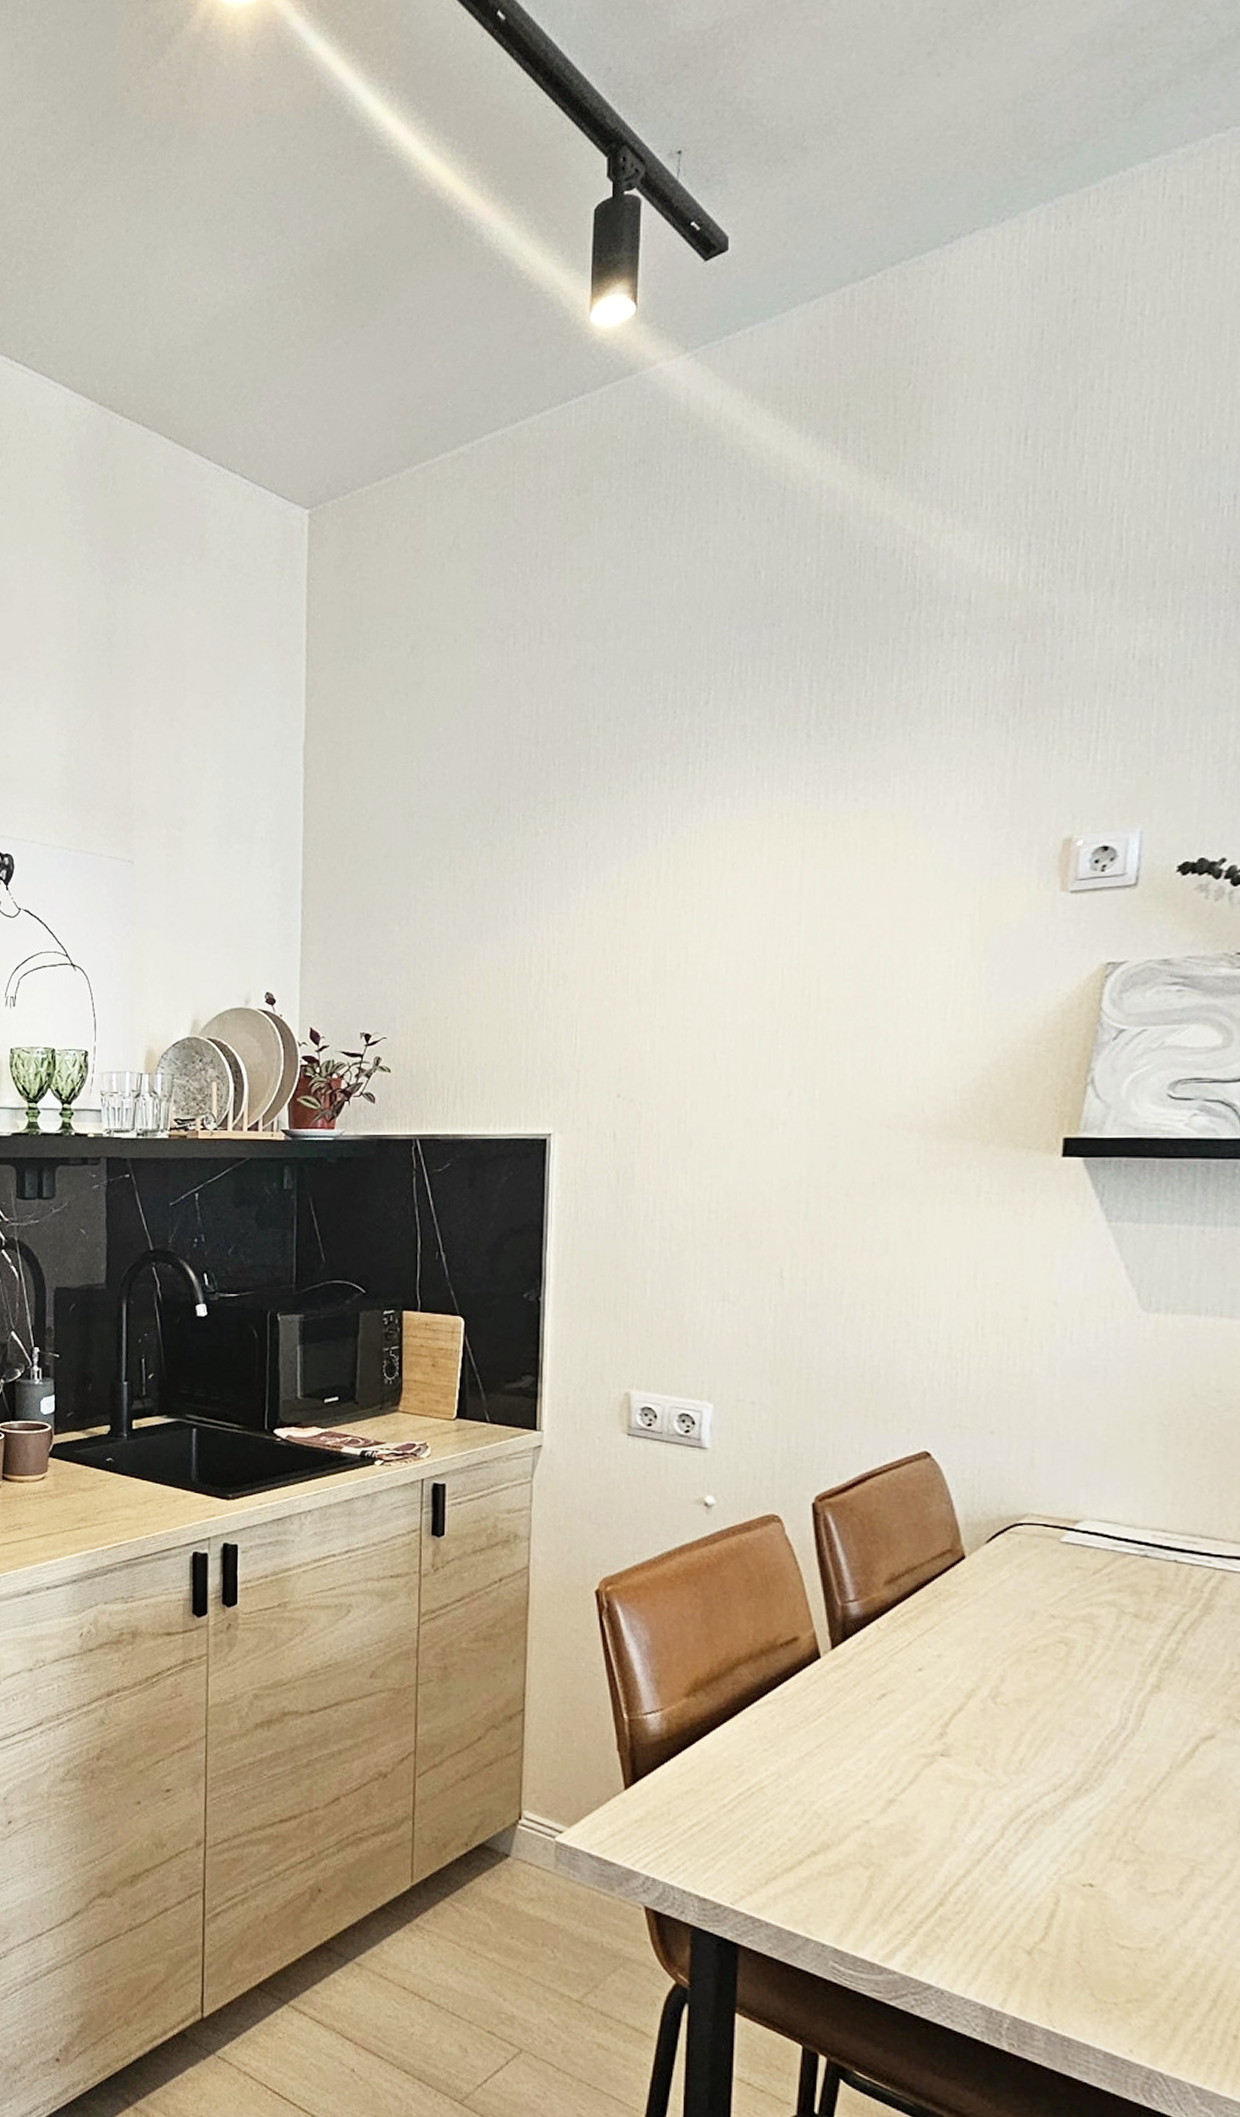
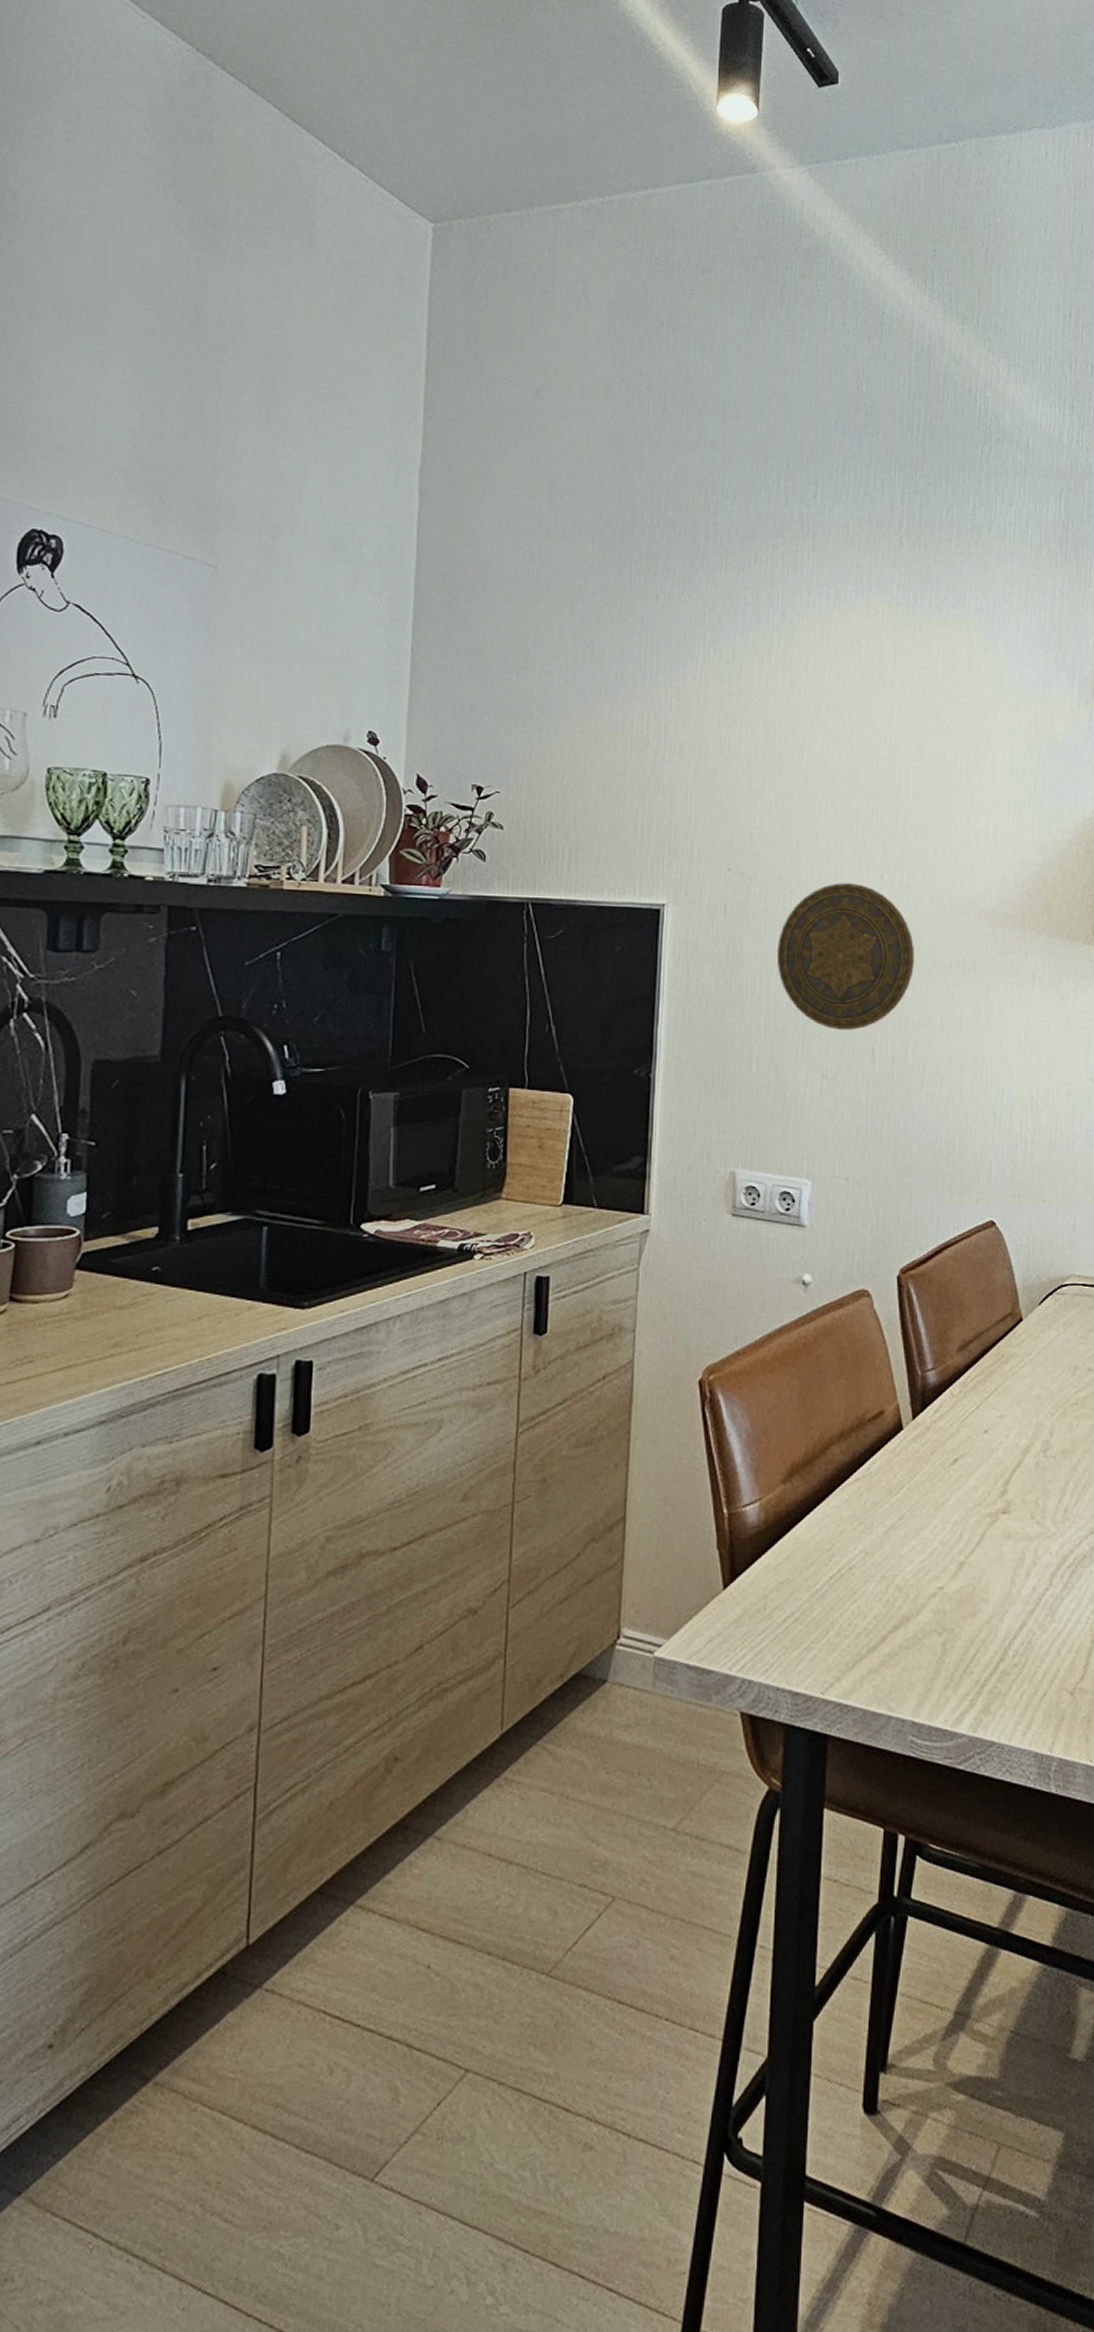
decorative plate: none [671,1102,830,1253] -> present [776,883,915,1030]

